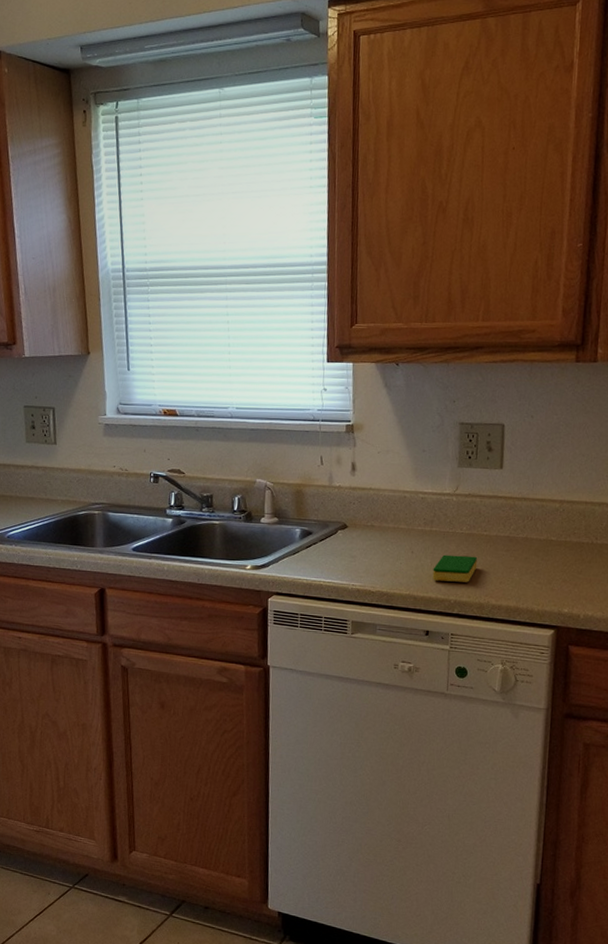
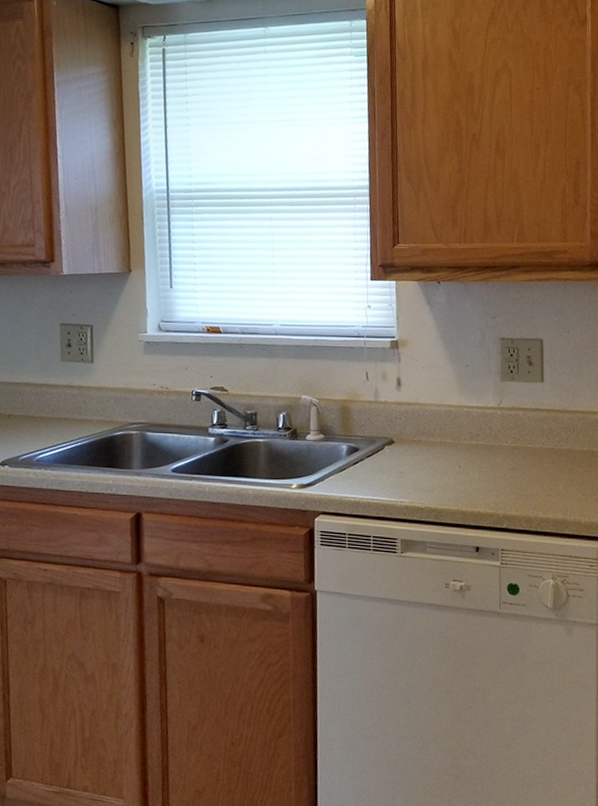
dish sponge: present [432,554,478,583] -> none [480,468,524,496]

